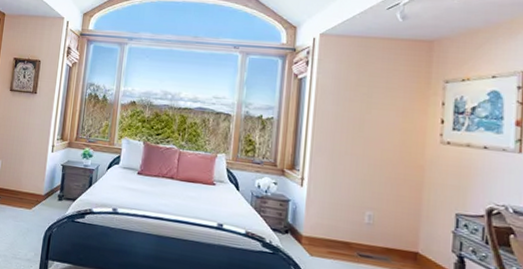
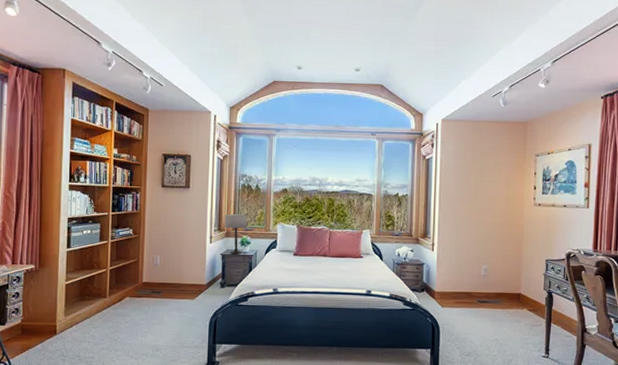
table lamp: none [67,123,91,167] -> present [224,214,248,255]

